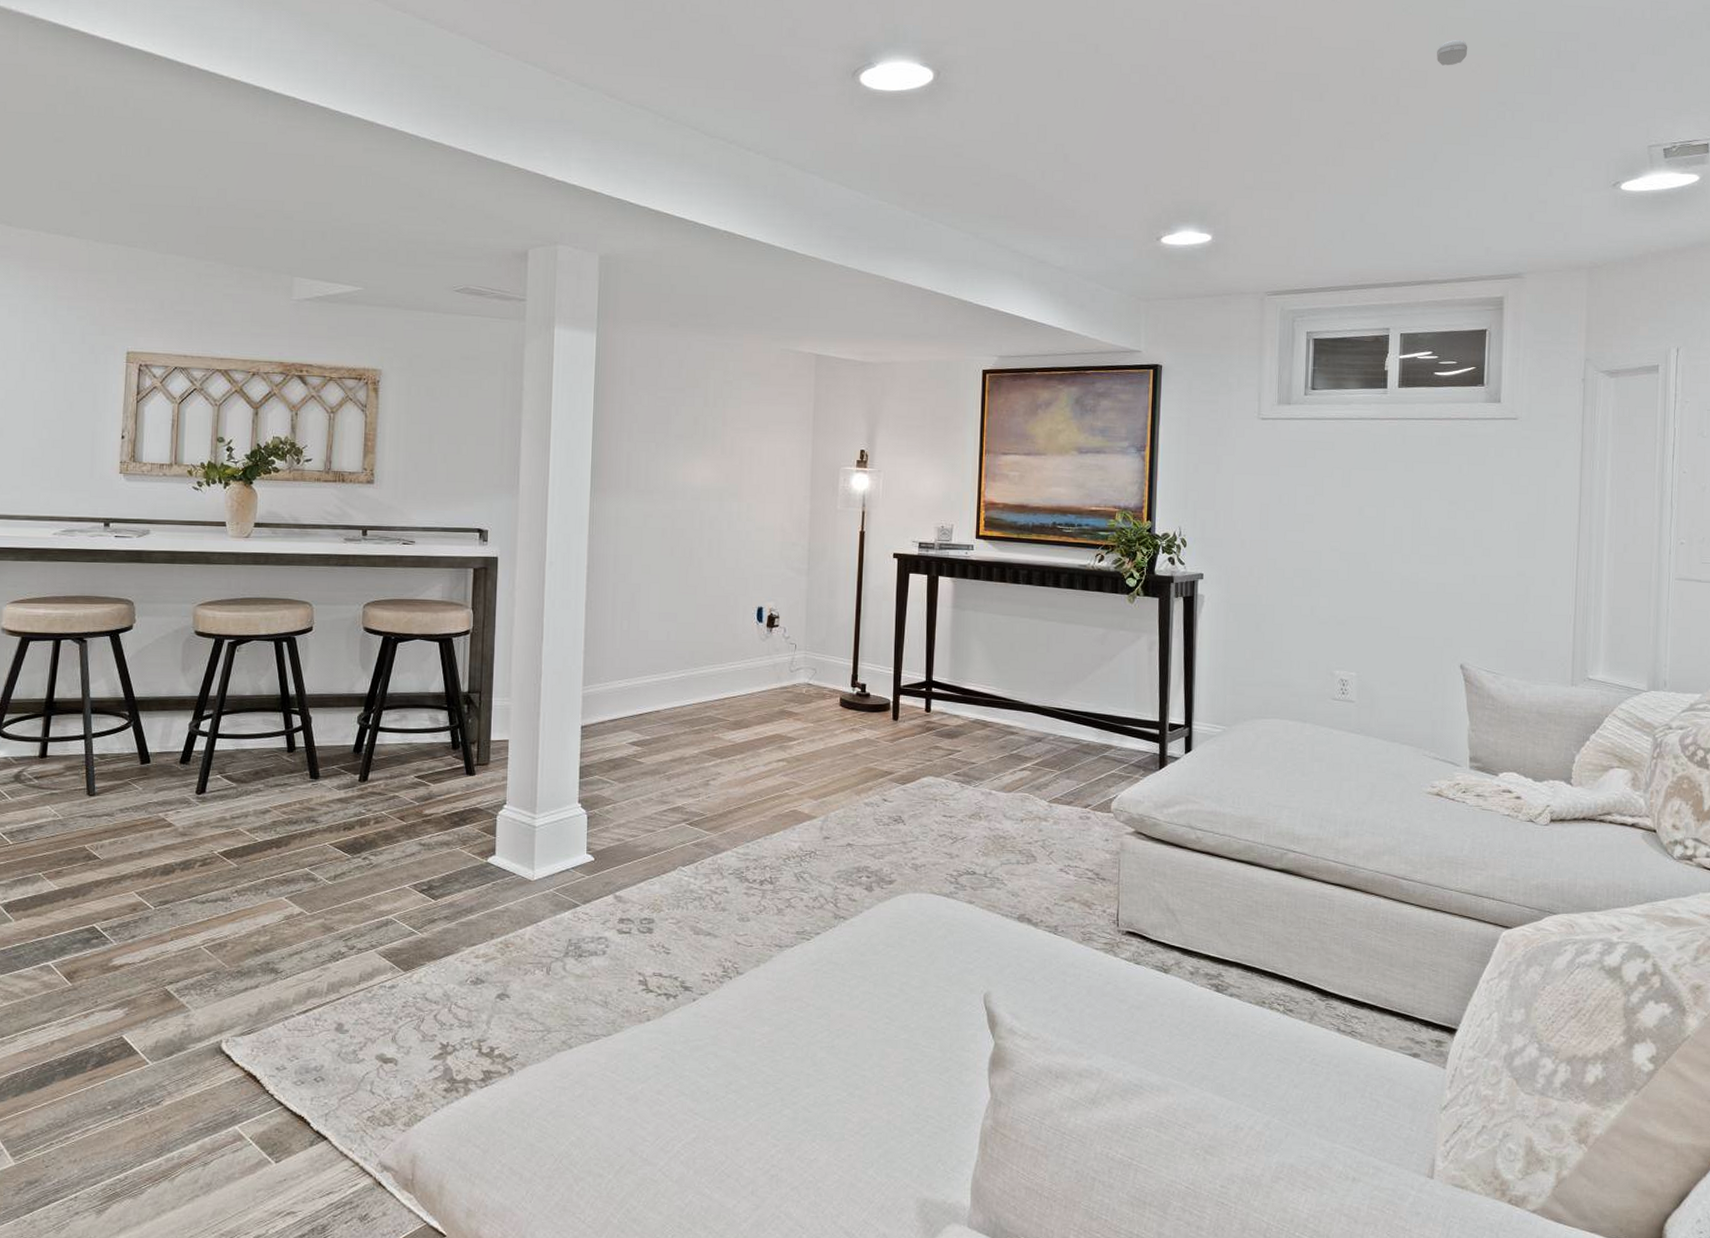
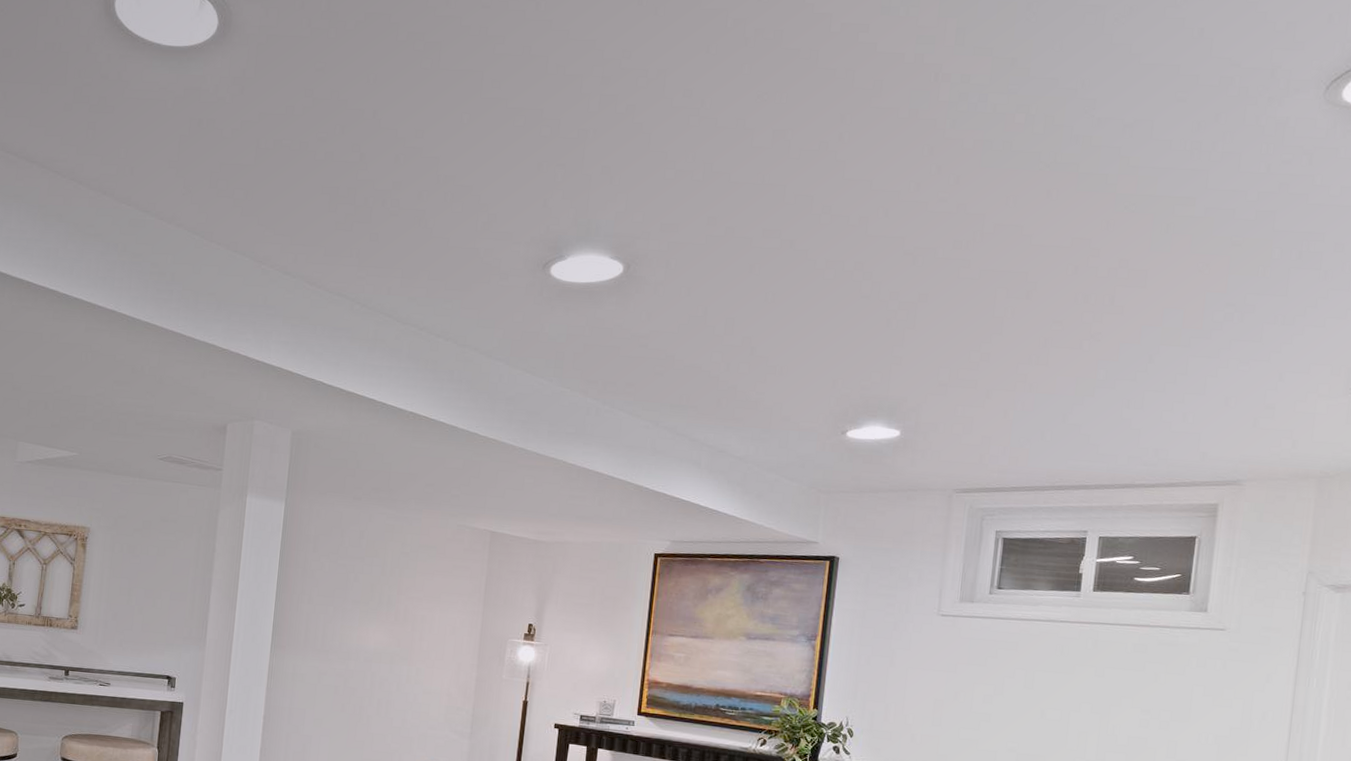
smoke detector: present [1437,40,1467,66] -> none [1159,239,1195,265]

